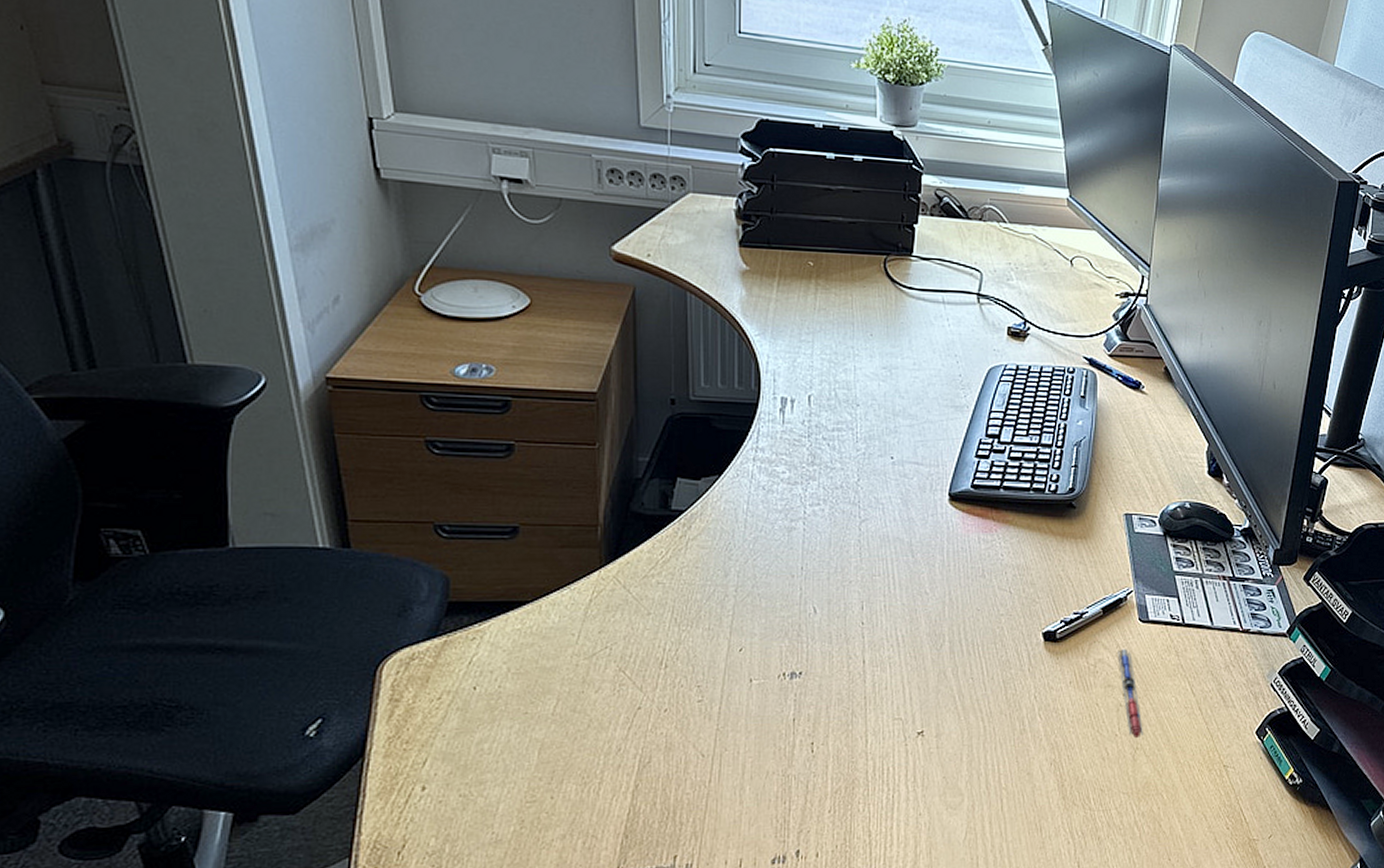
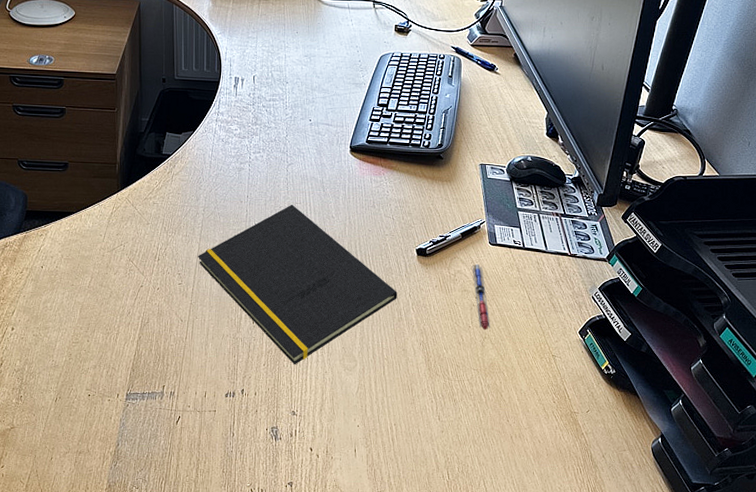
notepad: none [726,577,1018,808] -> present [197,204,397,365]

